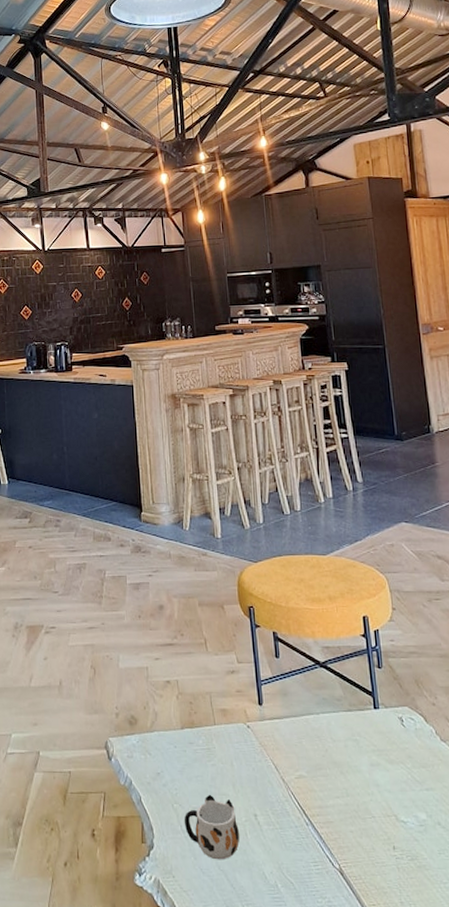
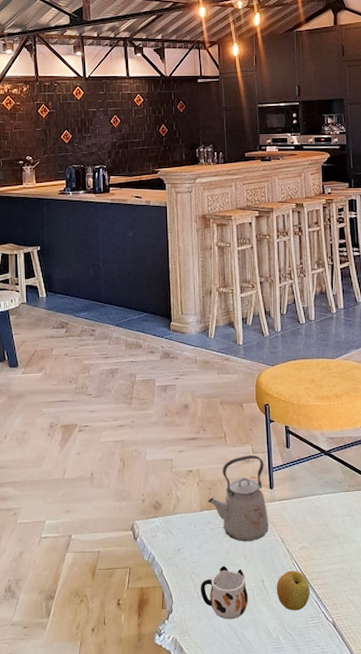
kettle: none [188,664,259,768] -> present [207,455,268,542]
apple: none [271,803,311,853] -> present [276,570,310,611]

